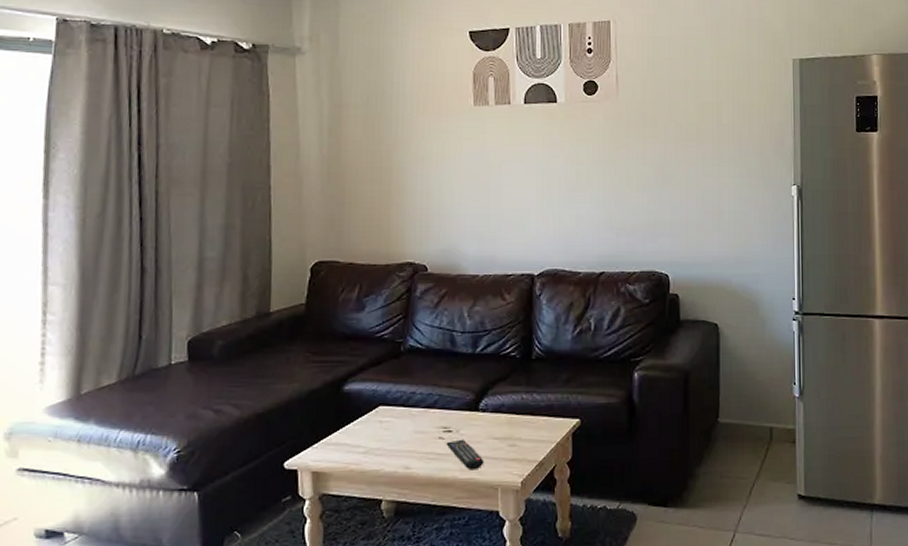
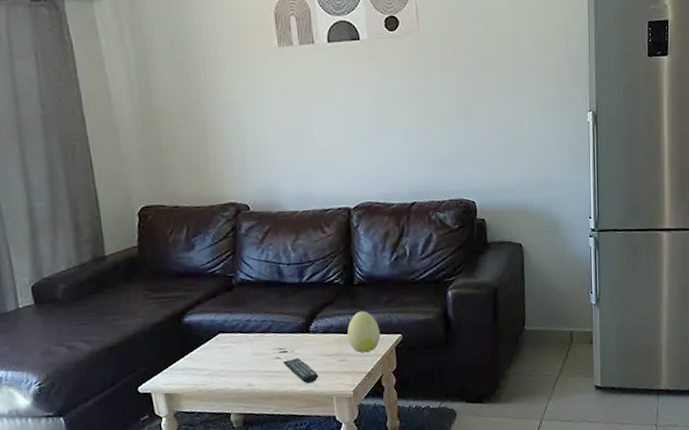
decorative egg: none [520,389,557,437] -> present [347,311,381,352]

